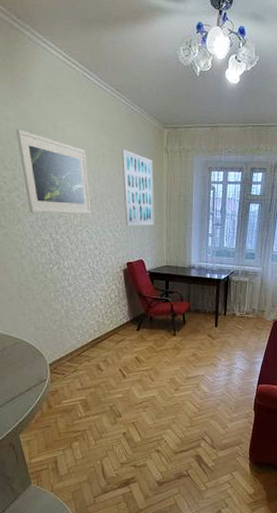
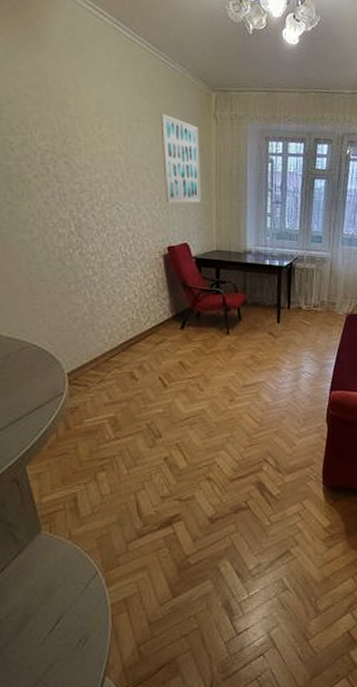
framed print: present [15,128,91,214] -> none [26,85,123,189]

